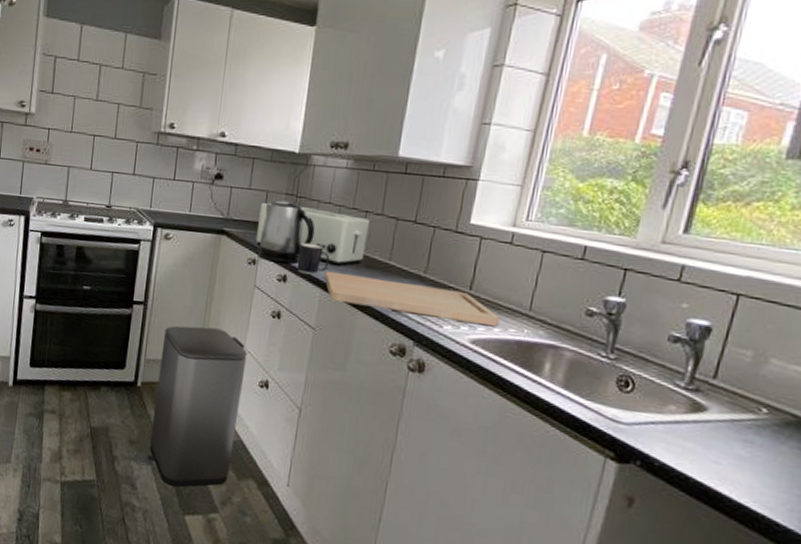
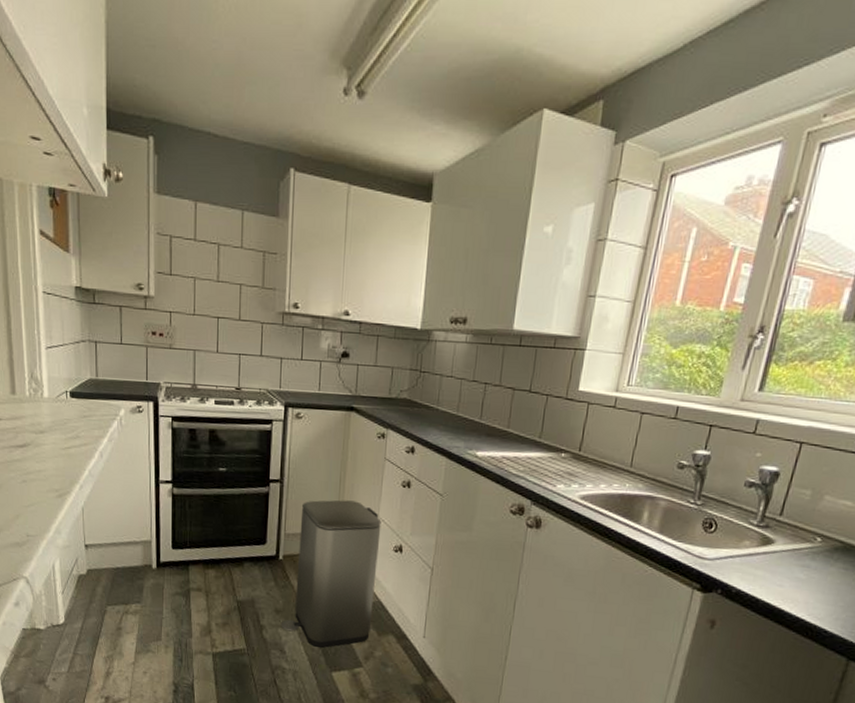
toaster: present [255,203,370,266] -> none [383,379,489,436]
kettle: present [257,200,315,265] -> none [386,376,439,437]
mug: present [297,242,330,276] -> none [424,415,454,446]
cutting board: present [324,271,500,327] -> none [449,440,606,483]

